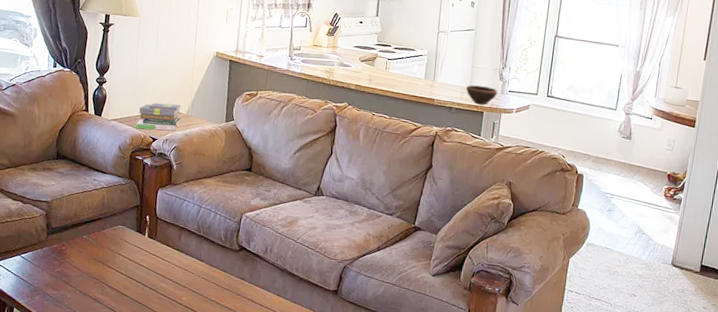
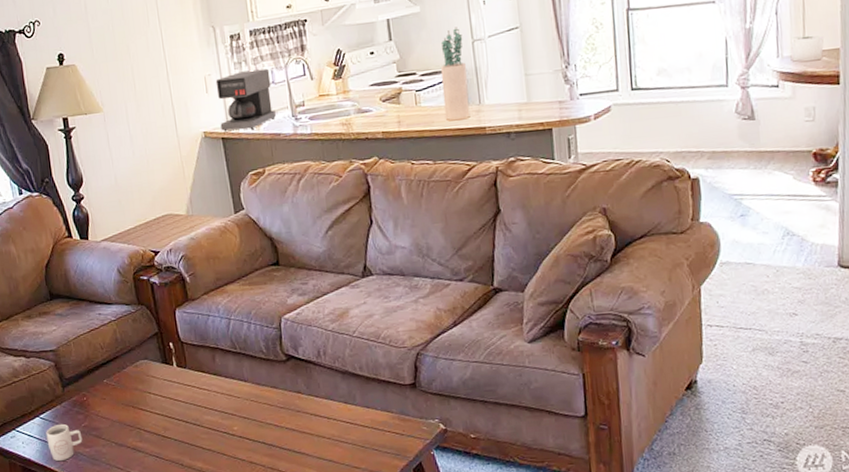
mug: none [21,265,53,298] -> present [46,423,83,462]
books: present [135,103,182,131] -> none [130,206,182,245]
coffee maker: none [230,12,280,60] -> present [215,68,276,132]
vase: none [405,18,432,90] -> present [440,27,471,121]
bowl: present [465,85,498,105] -> none [522,95,566,121]

